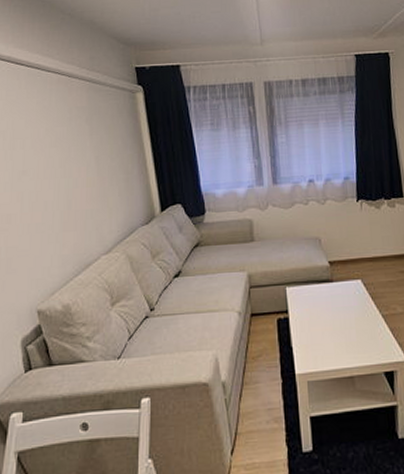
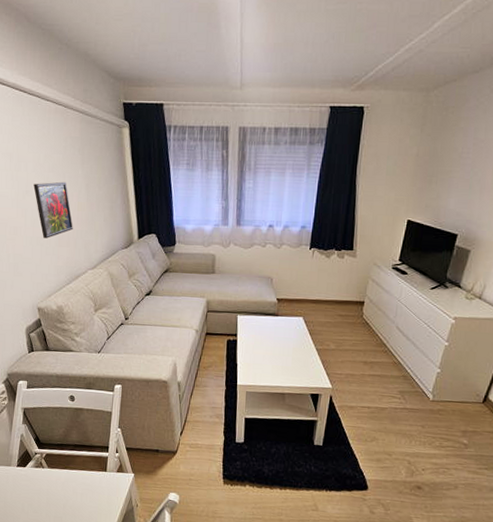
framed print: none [32,156,81,224] -> present [33,181,73,238]

